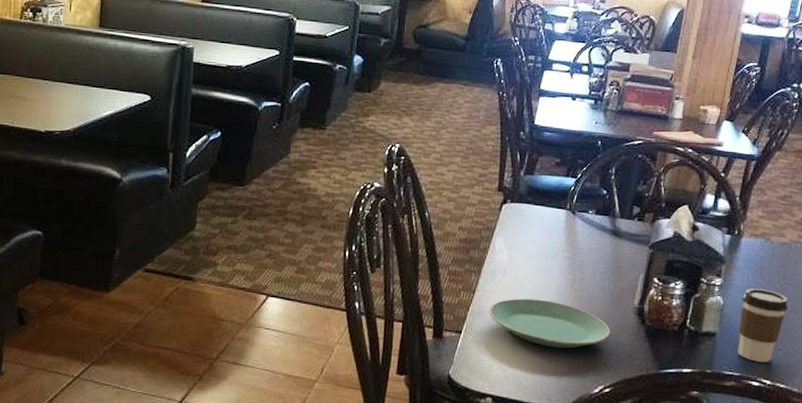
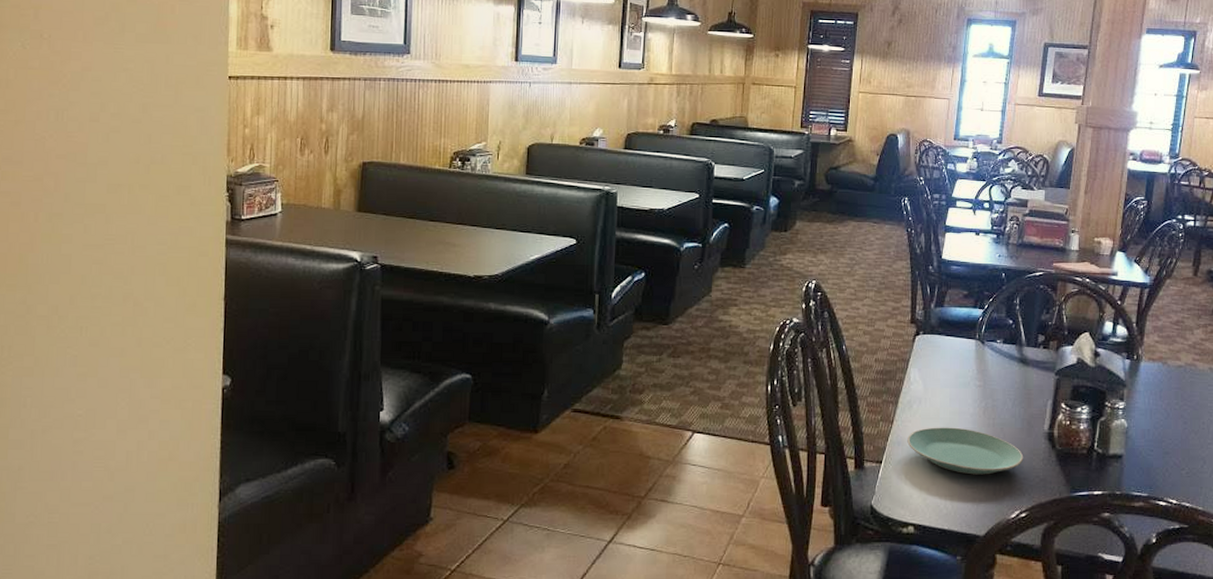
coffee cup: present [738,288,788,362] -> none [1144,410,1188,482]

